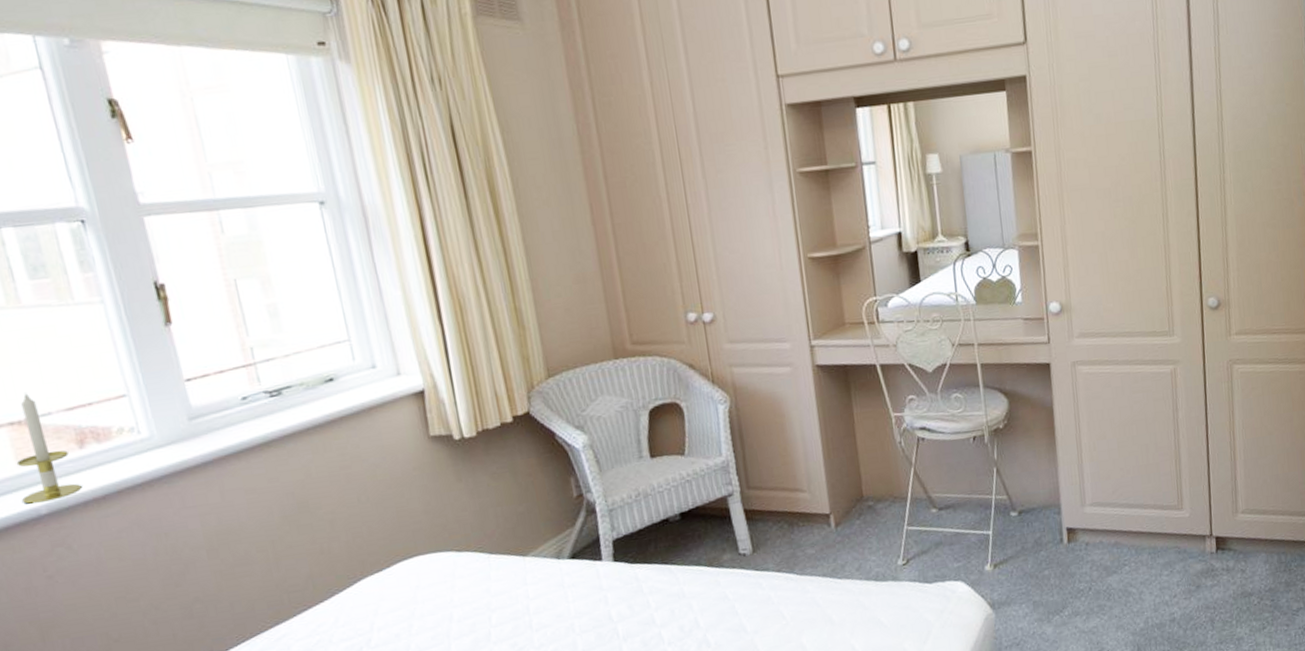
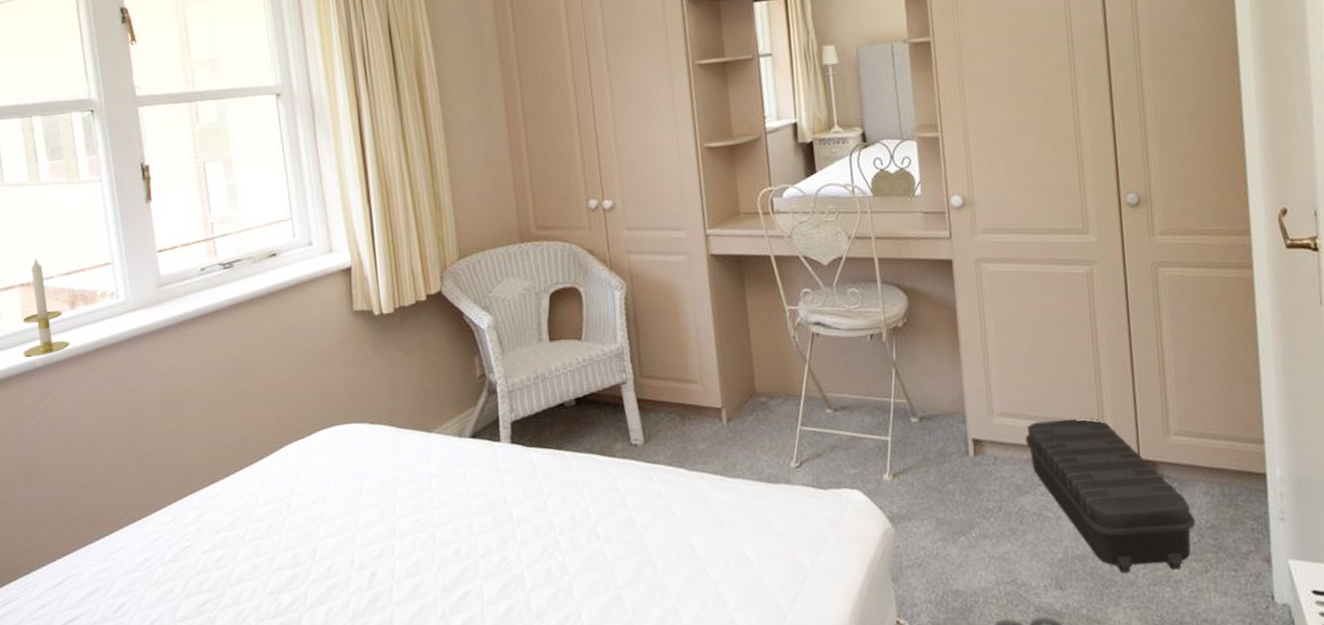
suitcase: none [1113,503,1257,636] -> present [1025,418,1196,573]

